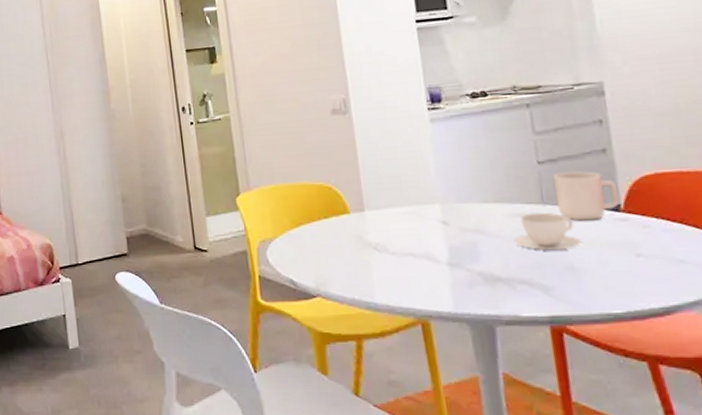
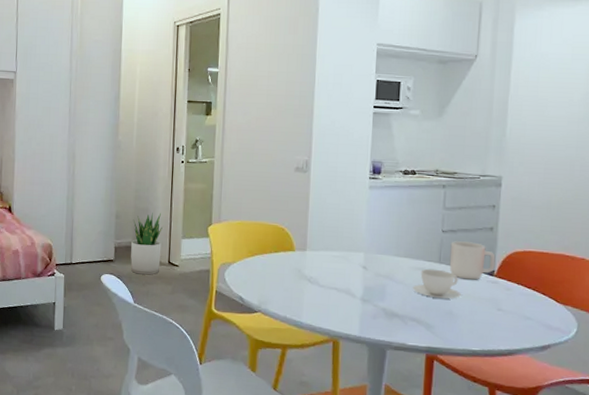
planter: none [143,189,185,268] -> present [130,213,162,275]

